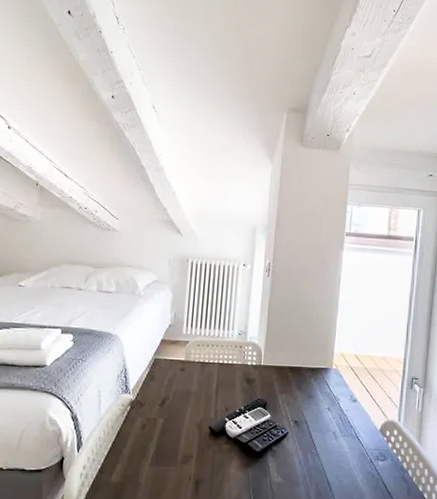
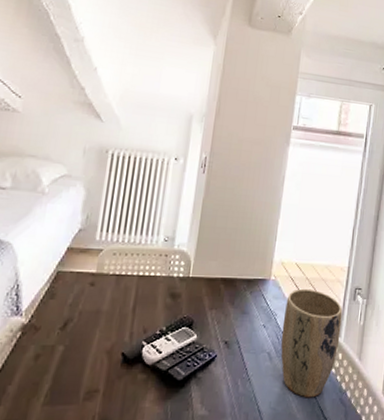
plant pot: none [344,377,401,474] -> present [280,288,343,398]

